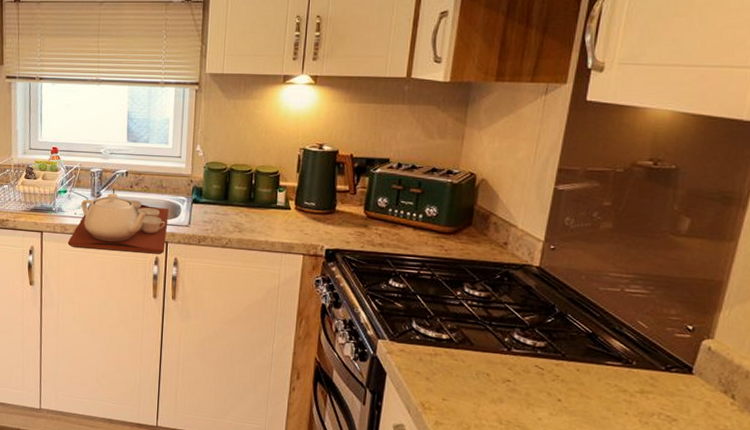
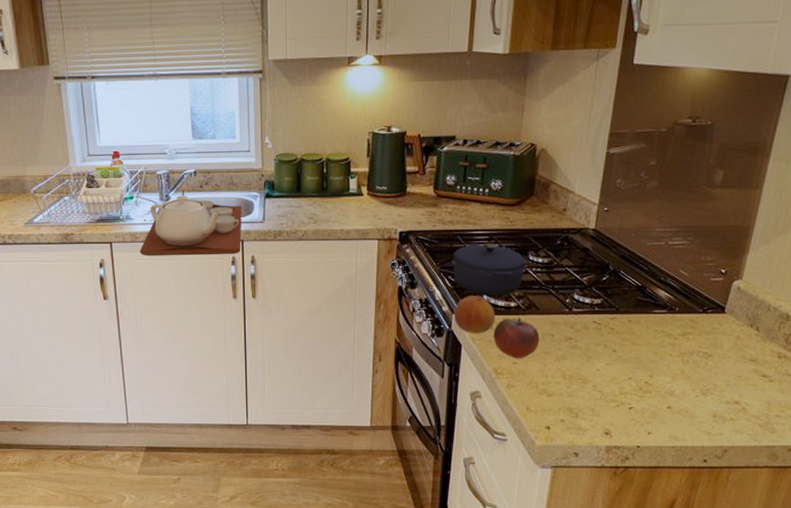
fruit: none [379,322,426,364] -> present [453,296,496,334]
cooking pot: none [381,267,462,326] -> present [453,242,527,296]
fruit: none [421,351,474,396] -> present [493,318,540,358]

